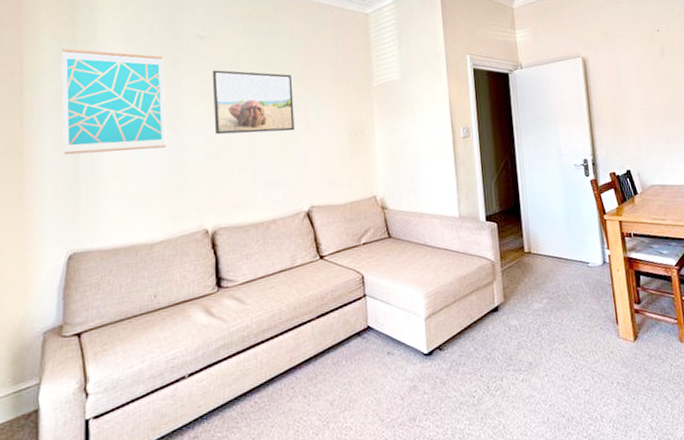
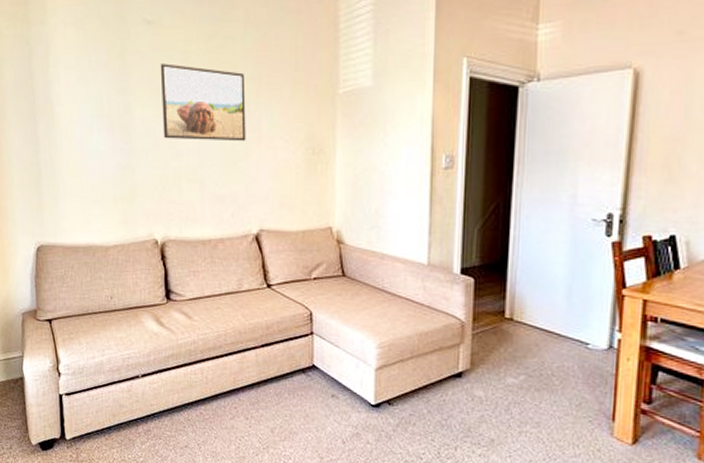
wall art: present [61,48,166,155] -> none [17,32,117,149]

